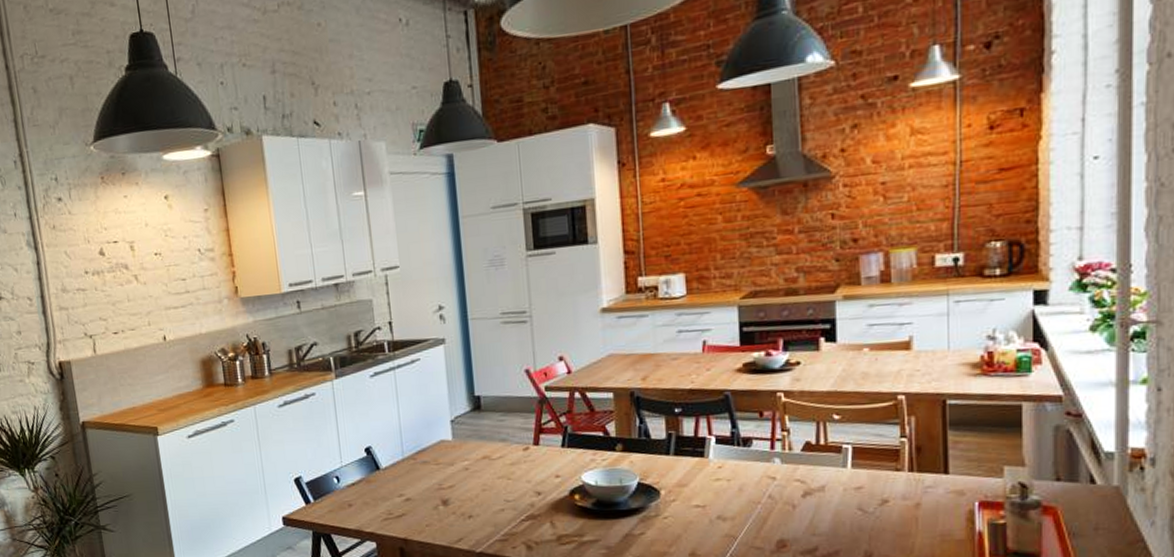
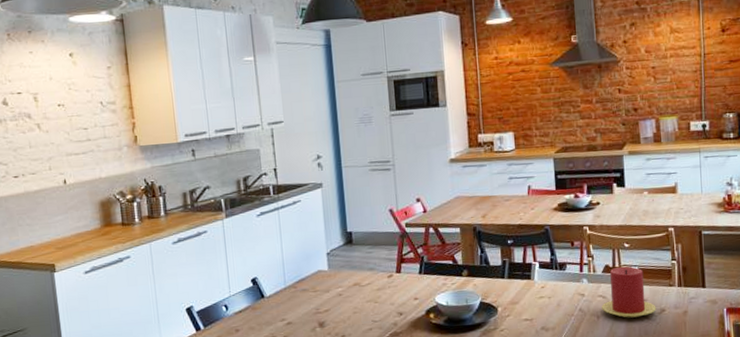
candle: none [799,444,876,509] -> present [602,266,656,318]

